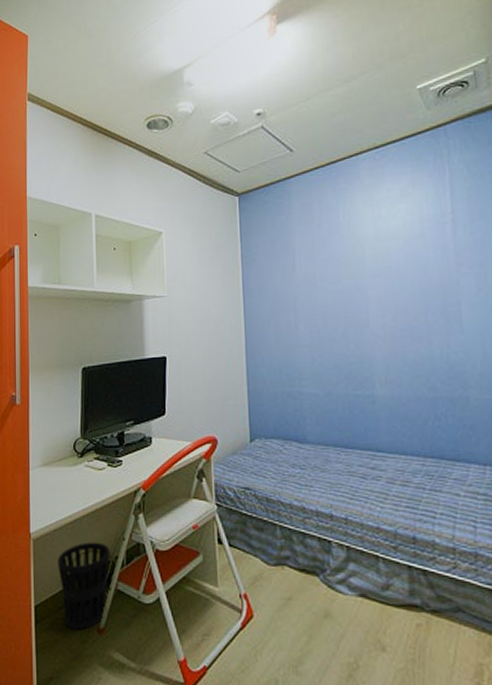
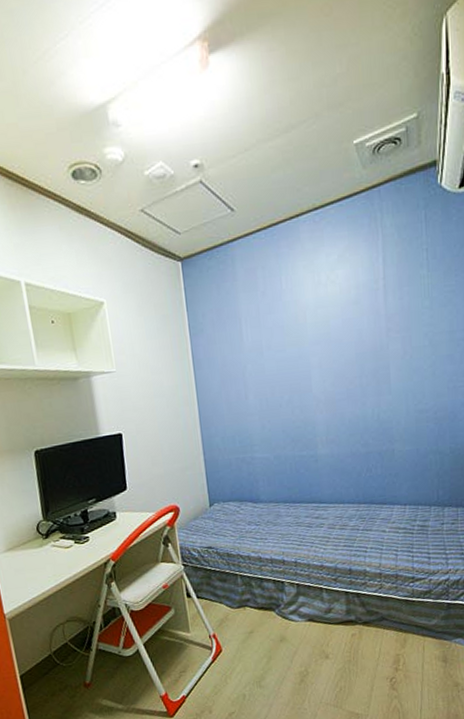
wastebasket: present [58,542,110,630] -> none [36,612,91,689]

